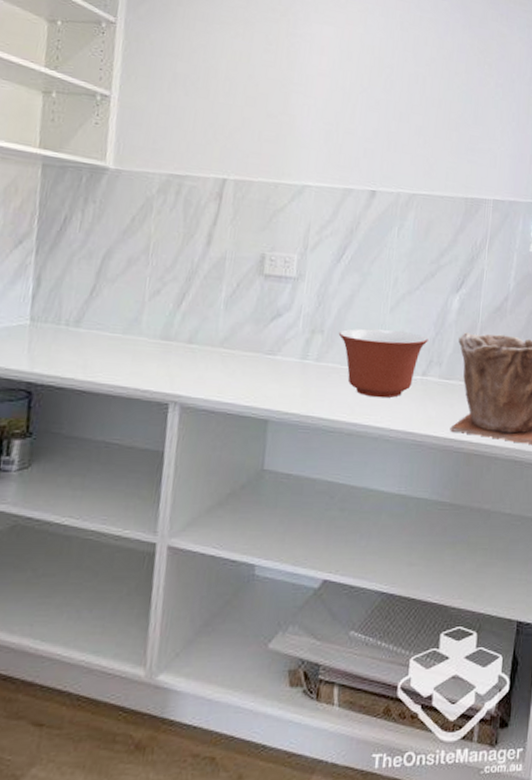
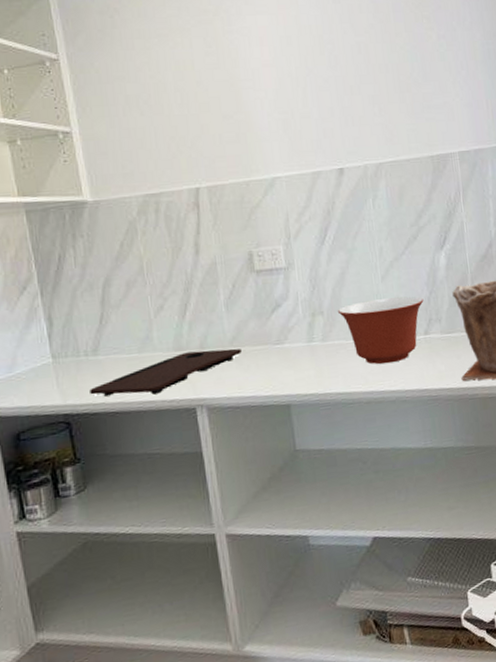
cutting board: none [61,343,231,381] -> present [90,348,241,396]

